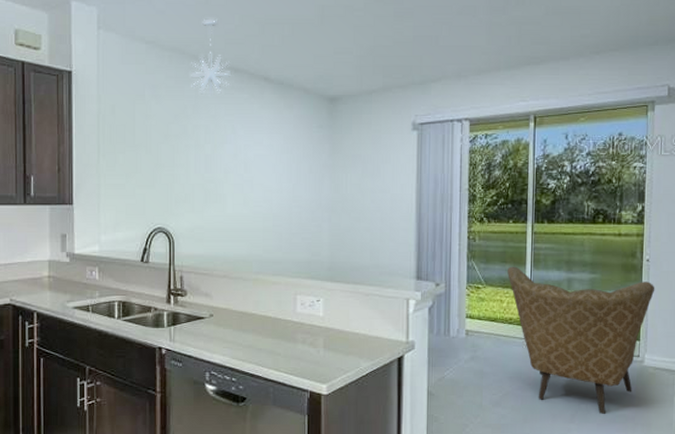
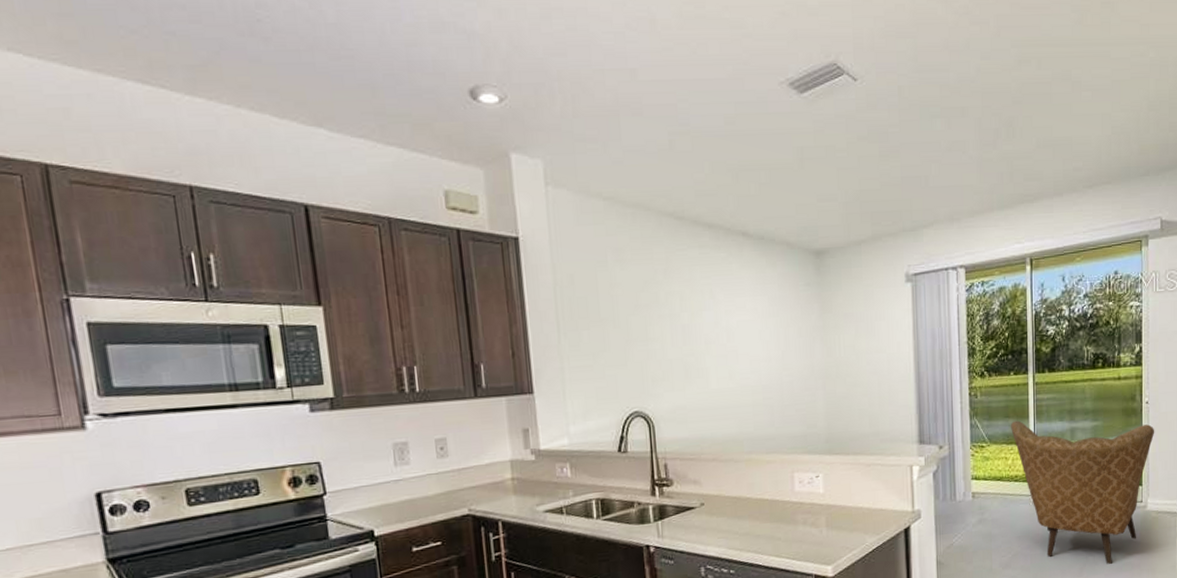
pendant light: present [190,18,231,96] -> none [658,167,705,257]

